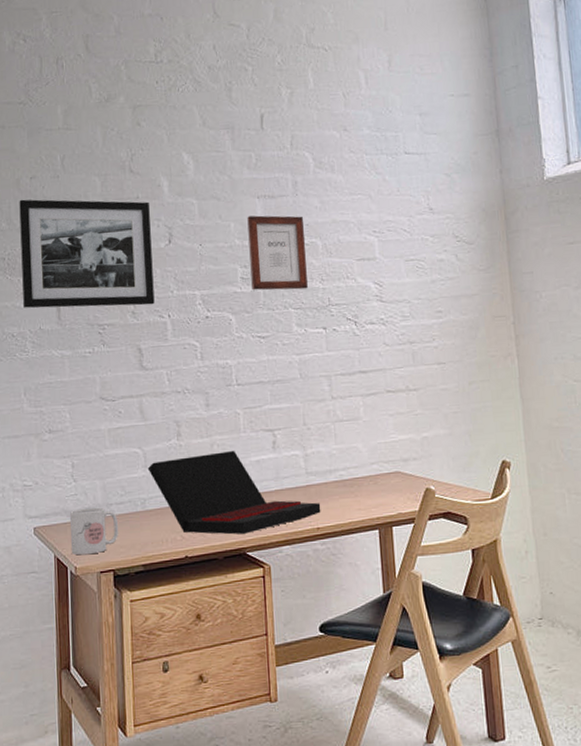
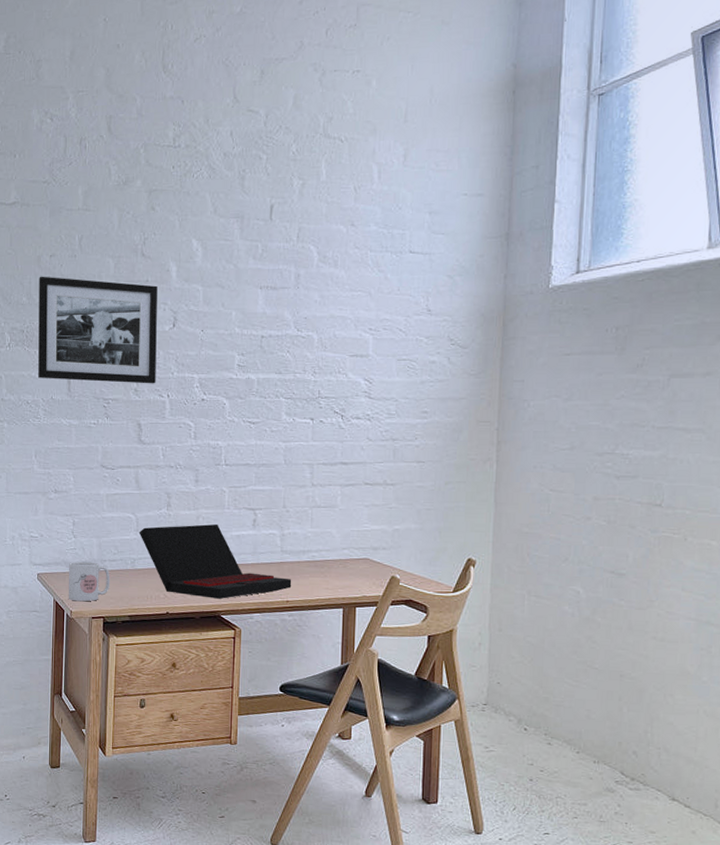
picture frame: present [247,215,308,291] -> none [247,306,302,380]

